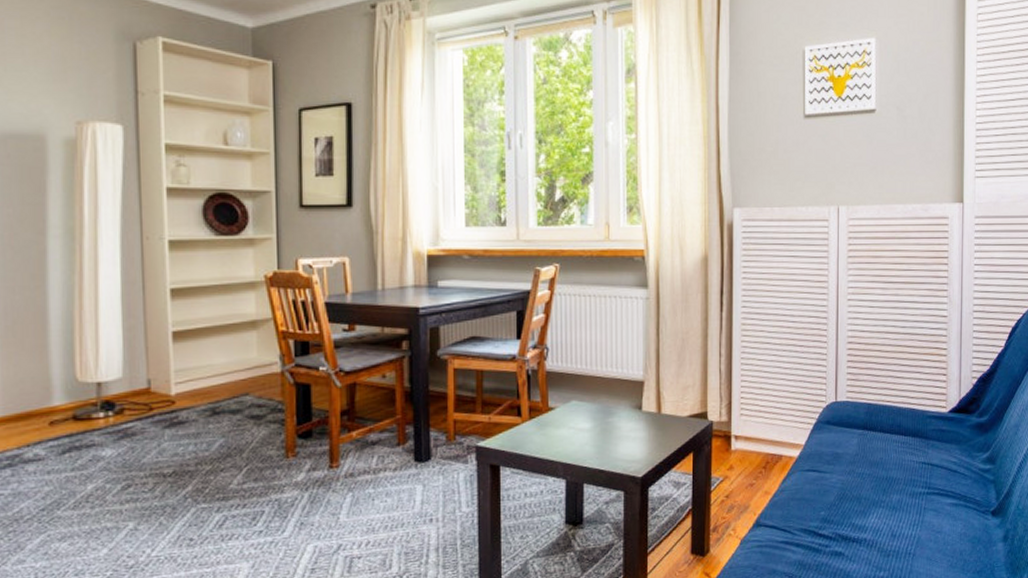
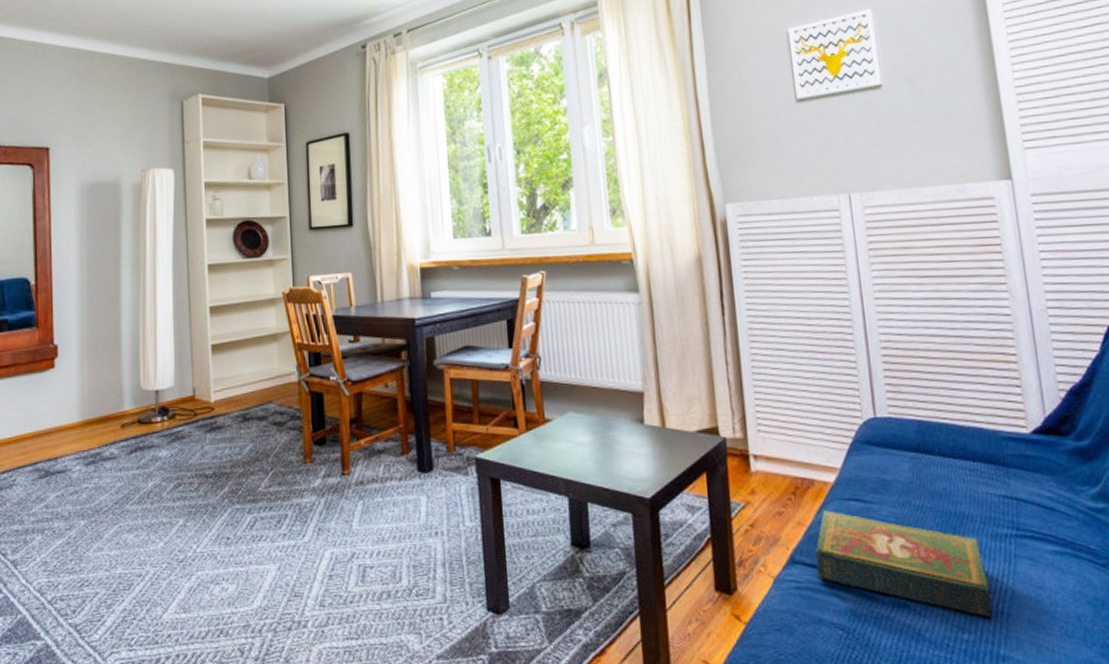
book: none [776,480,906,558] -> present [814,510,993,618]

